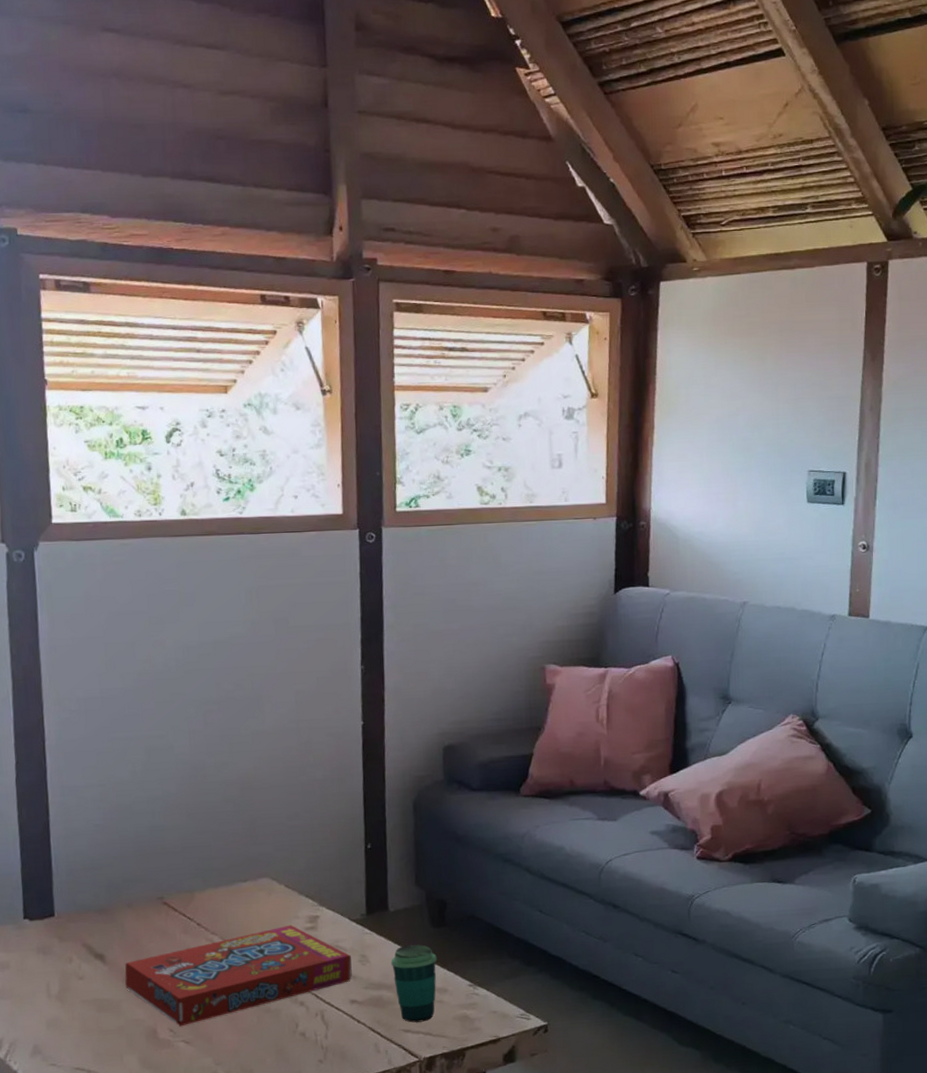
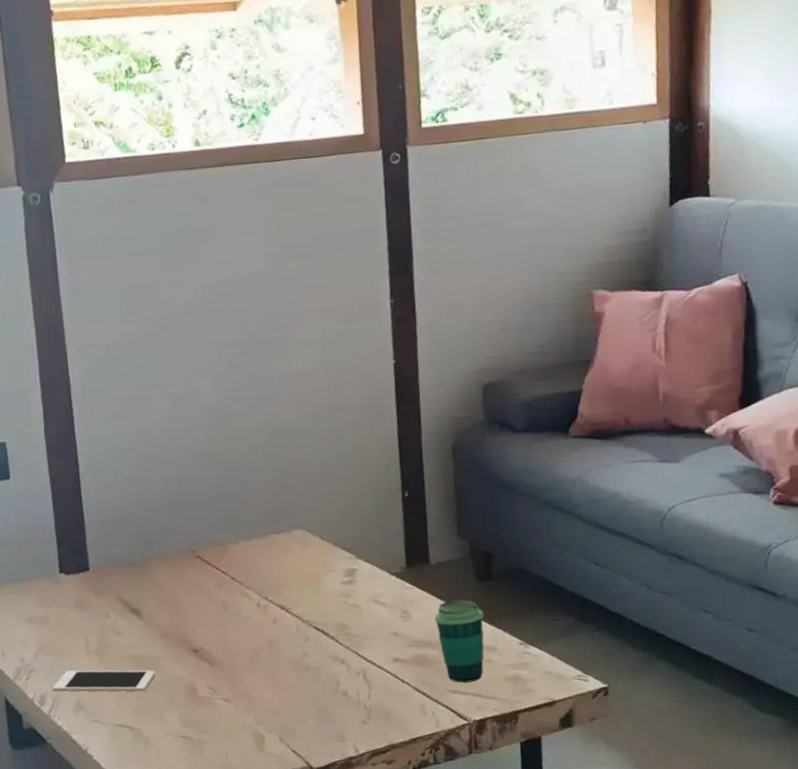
cell phone: none [10,1014,117,1037] -> present [52,670,156,692]
snack box: present [125,924,352,1027] -> none [161,578,394,684]

